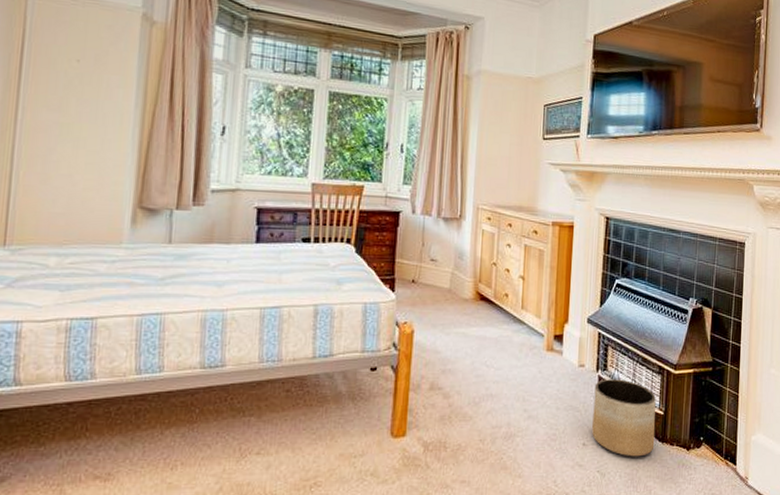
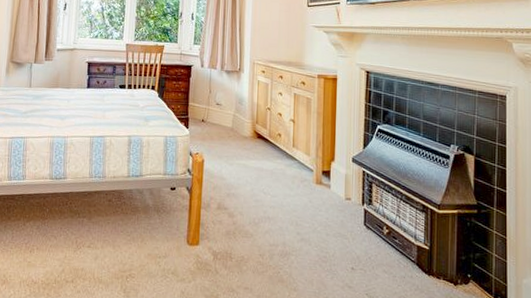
planter: present [592,379,656,457] -> none [360,212,421,286]

